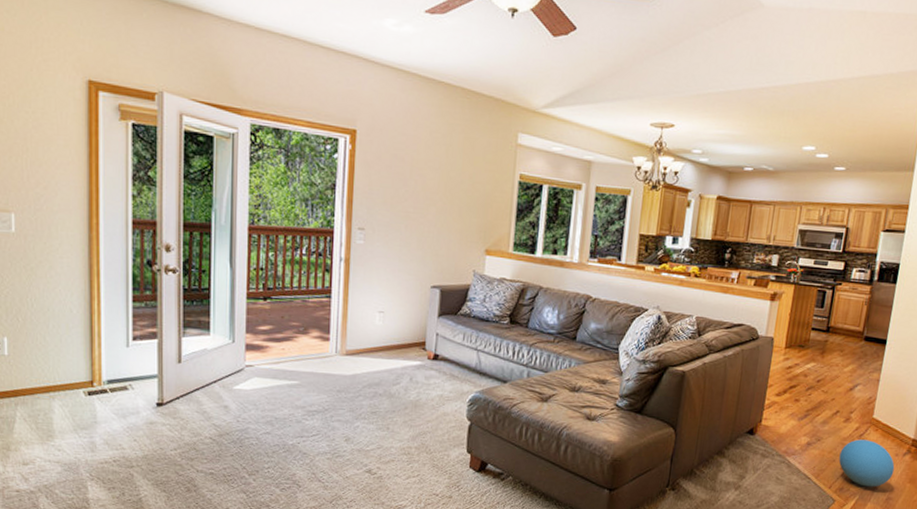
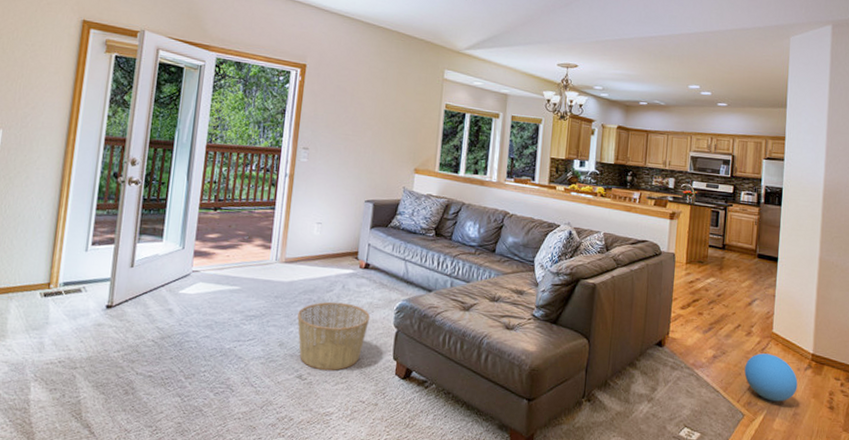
basket: none [363,395,441,465] -> present [297,301,371,371]

